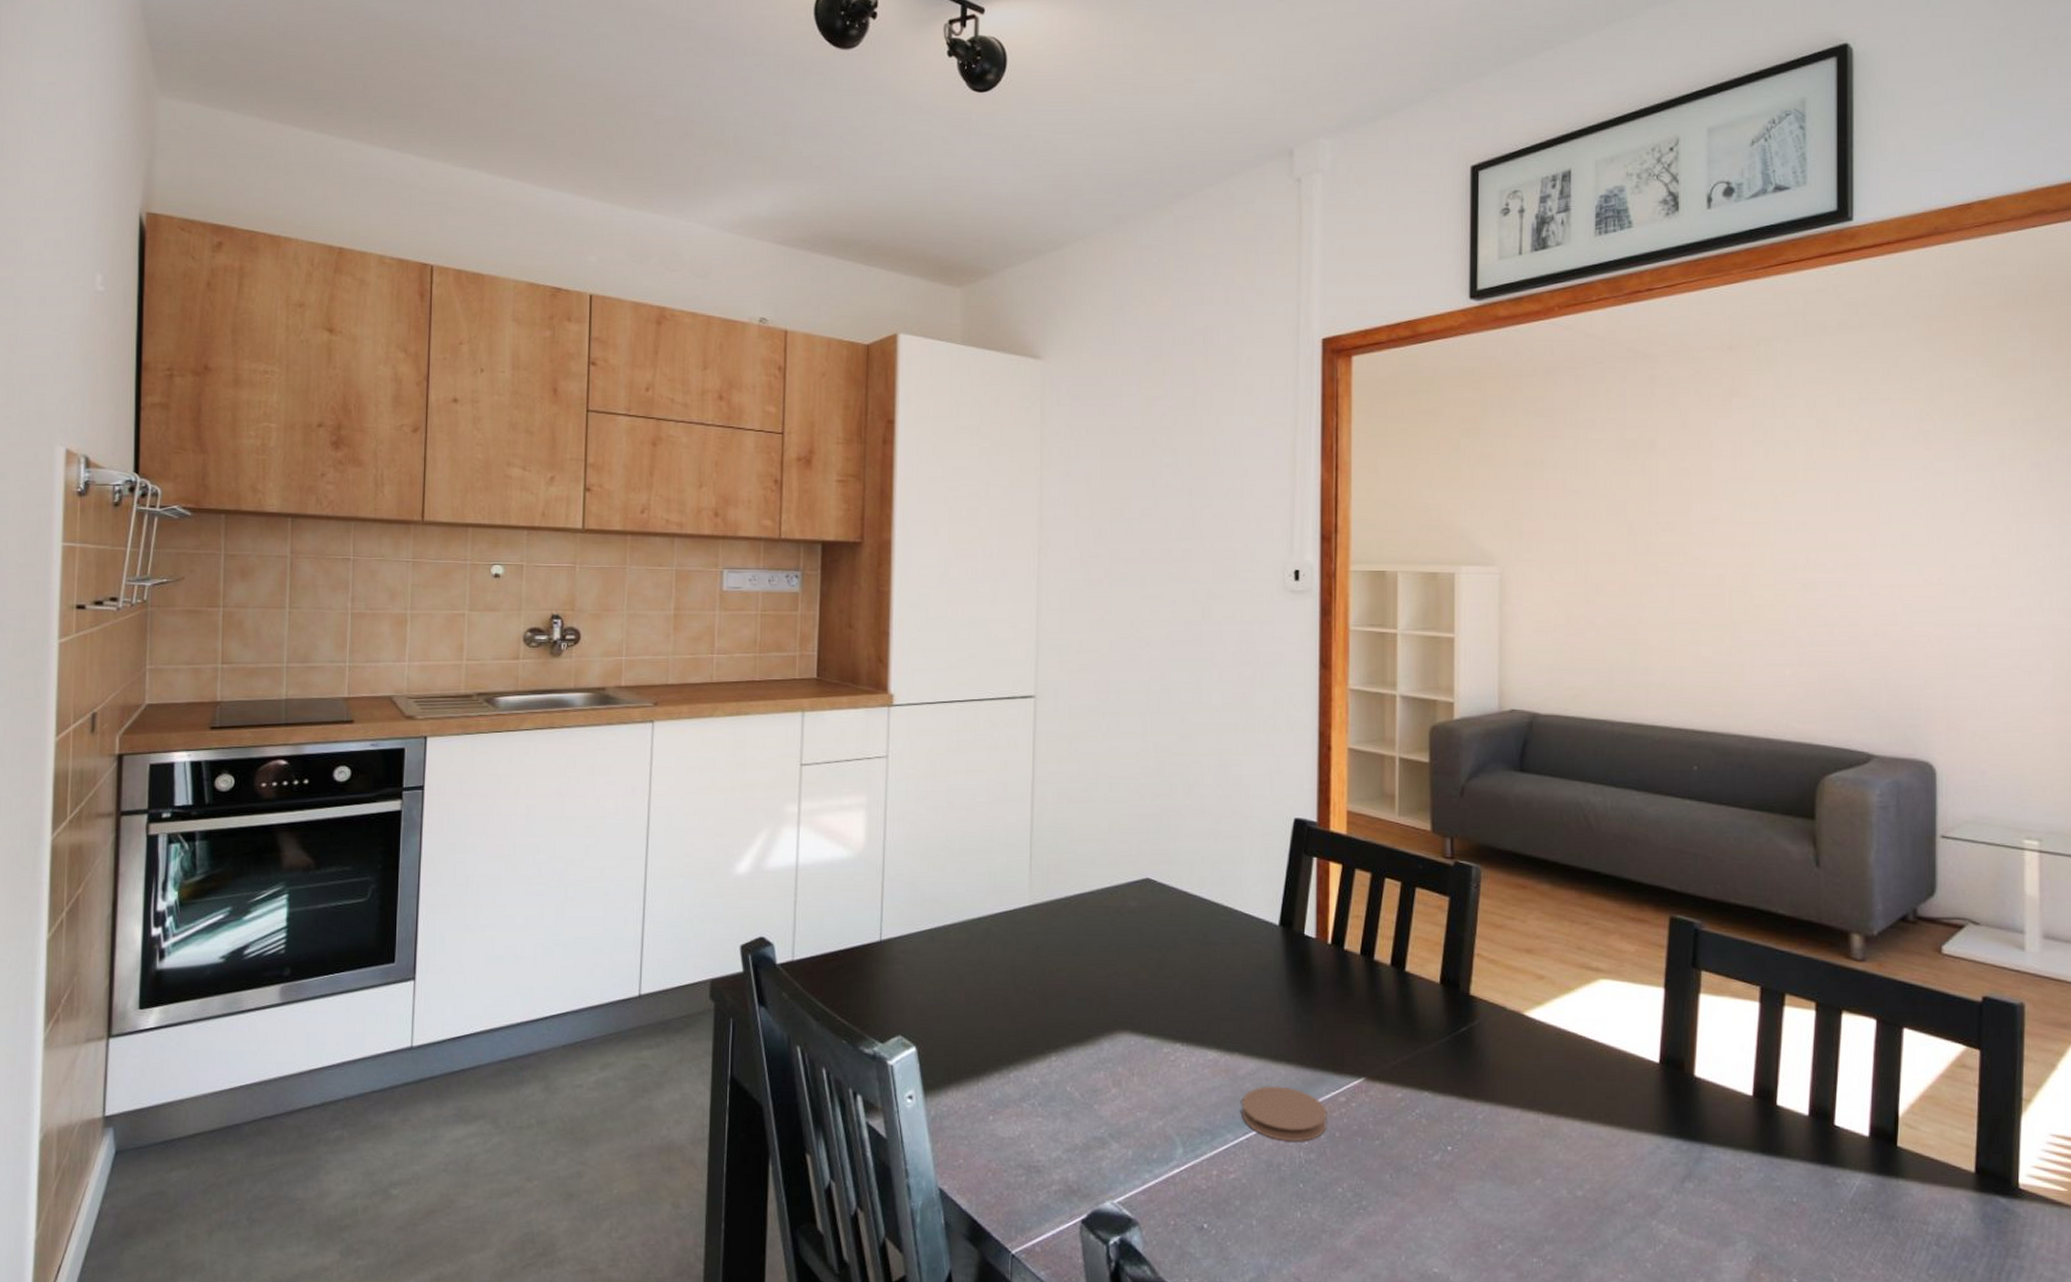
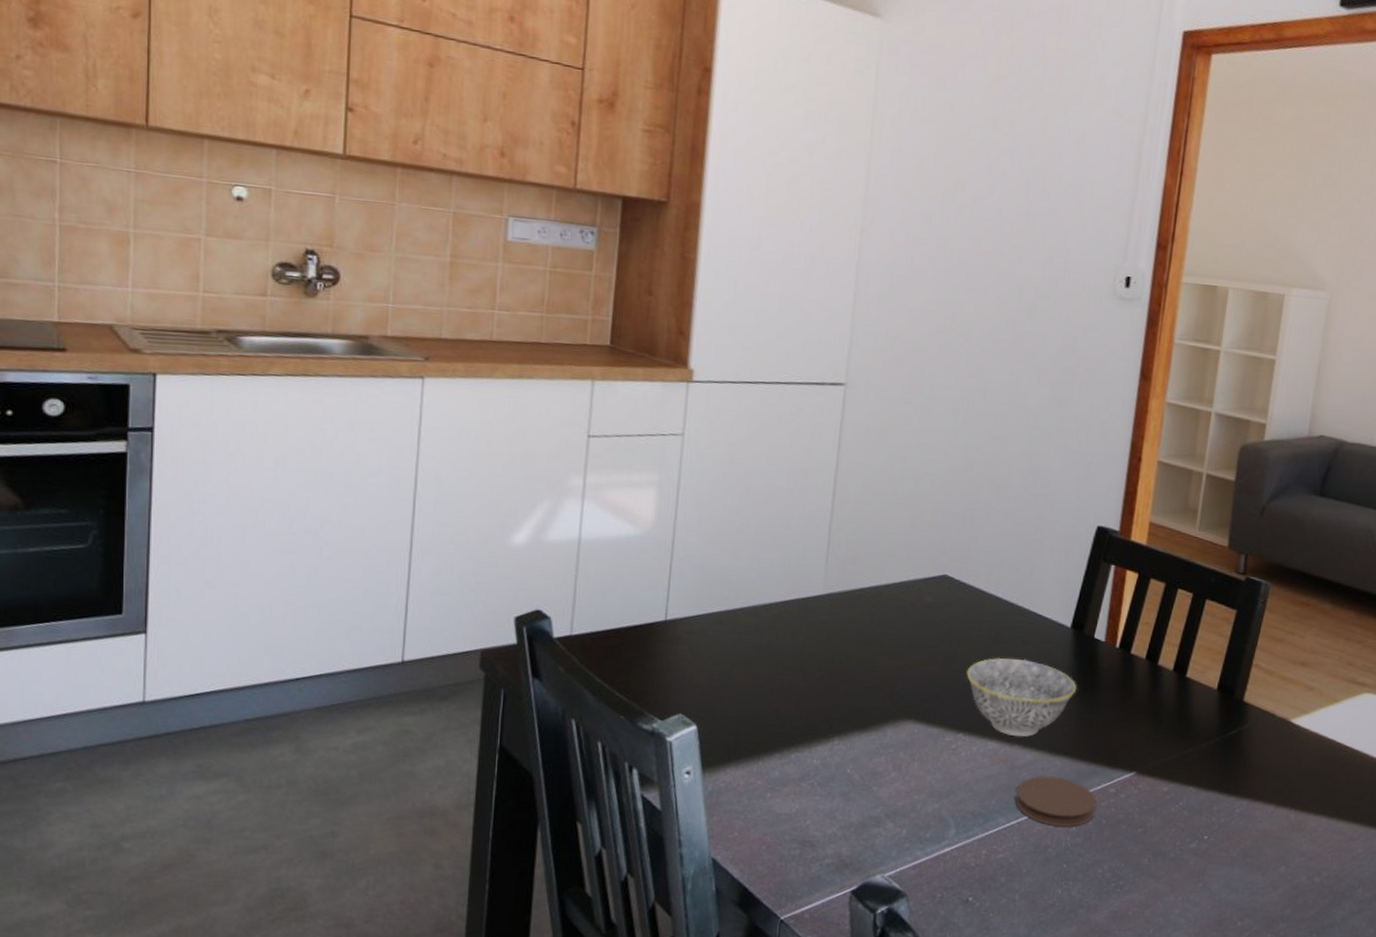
bowl: none [1178,960,1293,1045] -> present [966,657,1077,738]

